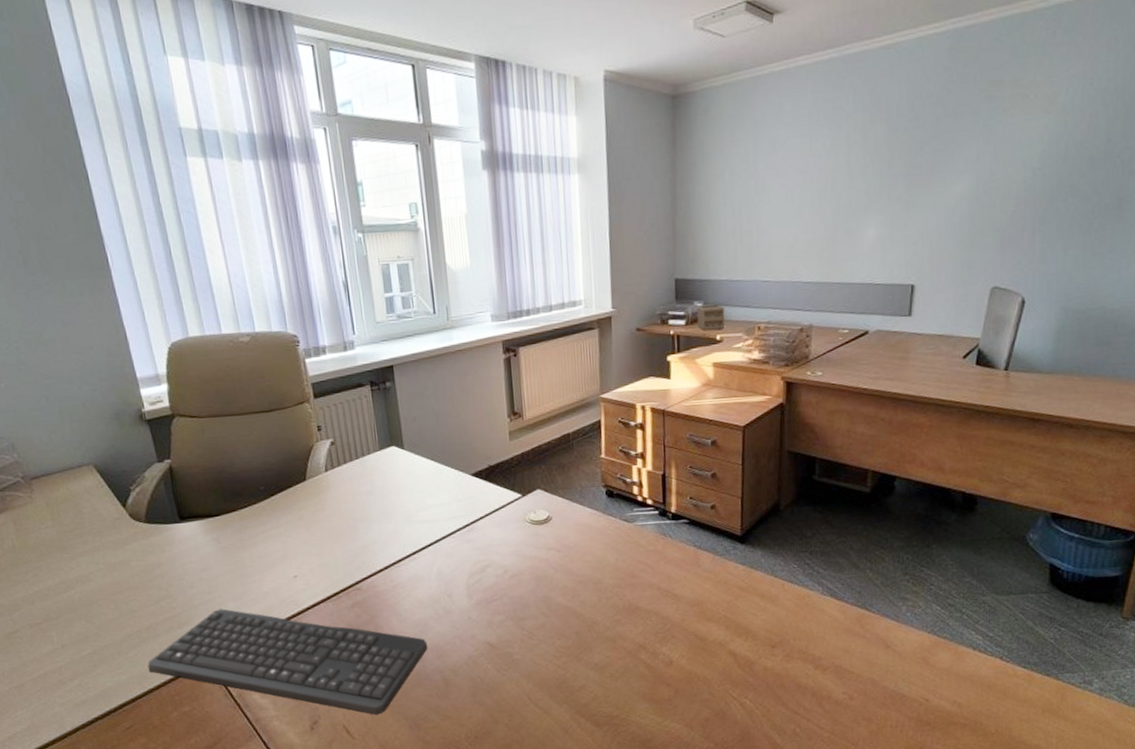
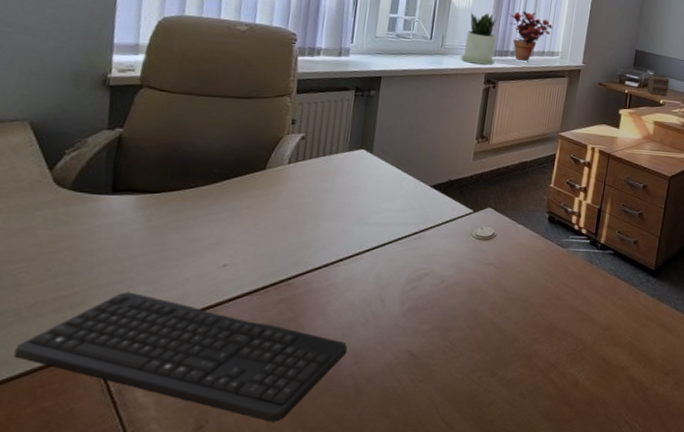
planter: none [470,270,511,333] -> present [460,11,496,65]
potted plant: none [514,257,568,320] -> present [509,10,552,62]

